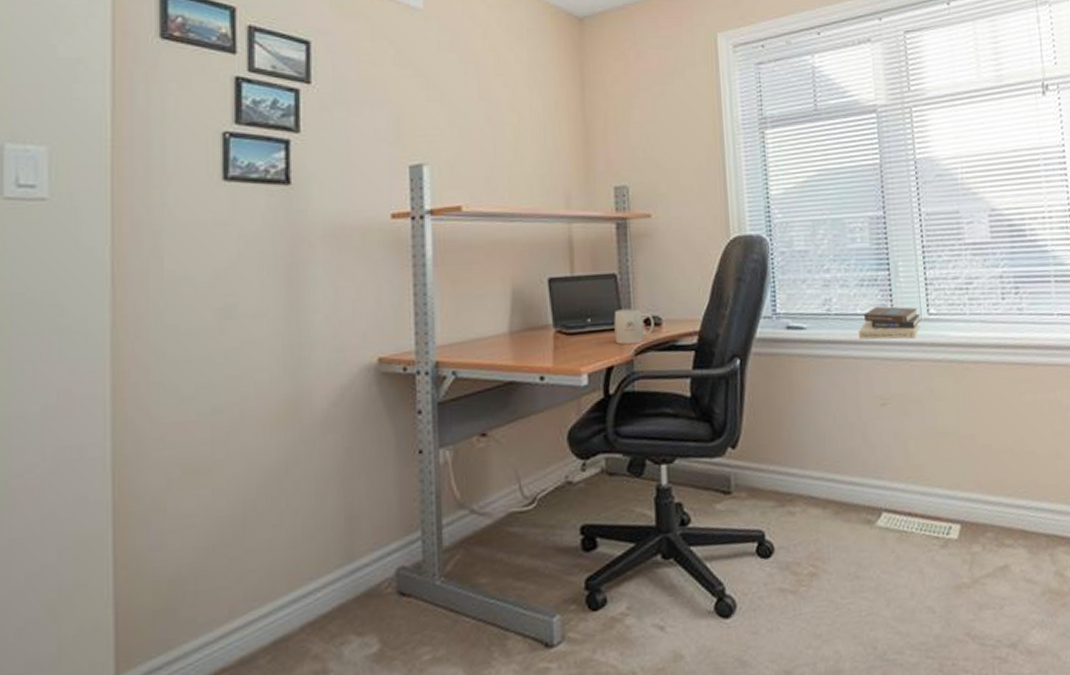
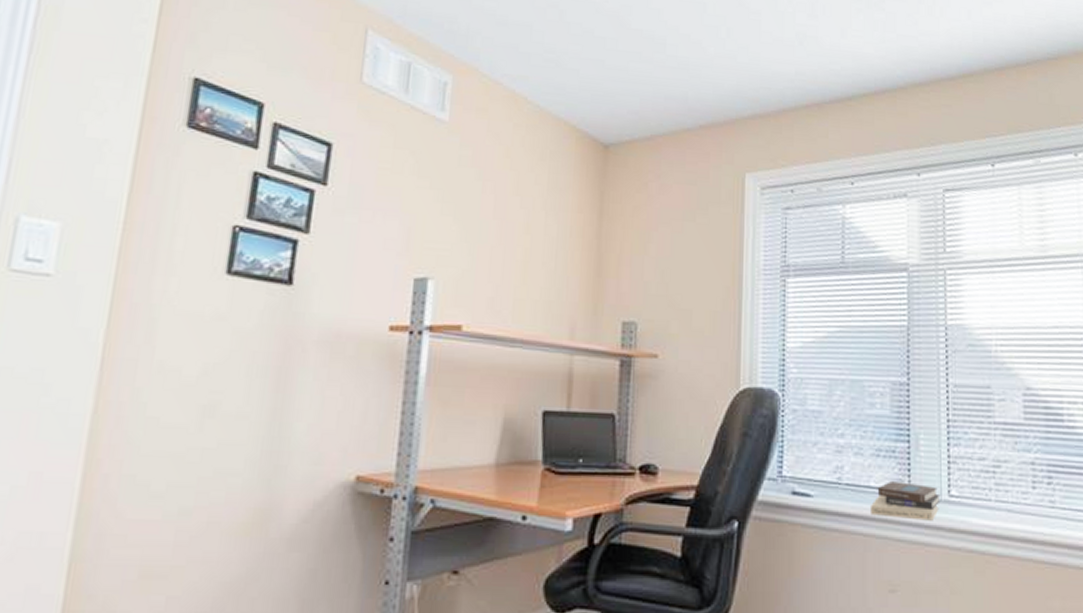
mug: present [613,308,654,345] -> none [606,452,650,493]

